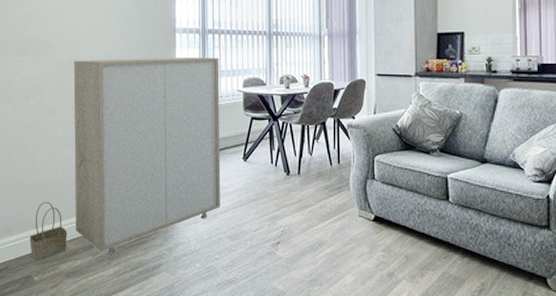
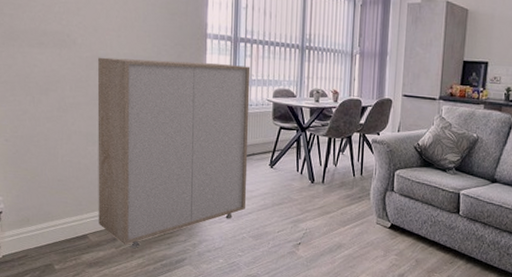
basket: present [29,201,67,262] -> none [50,194,90,251]

